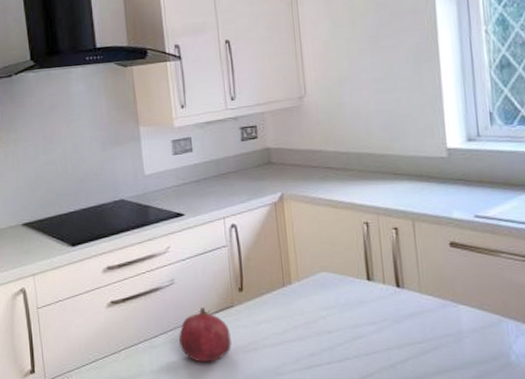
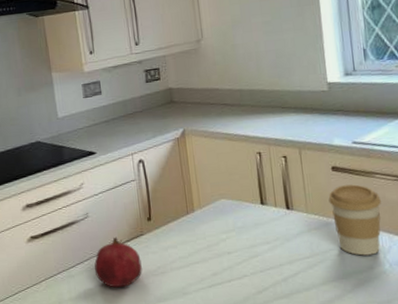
coffee cup: none [445,263,507,344] -> present [328,184,381,256]

